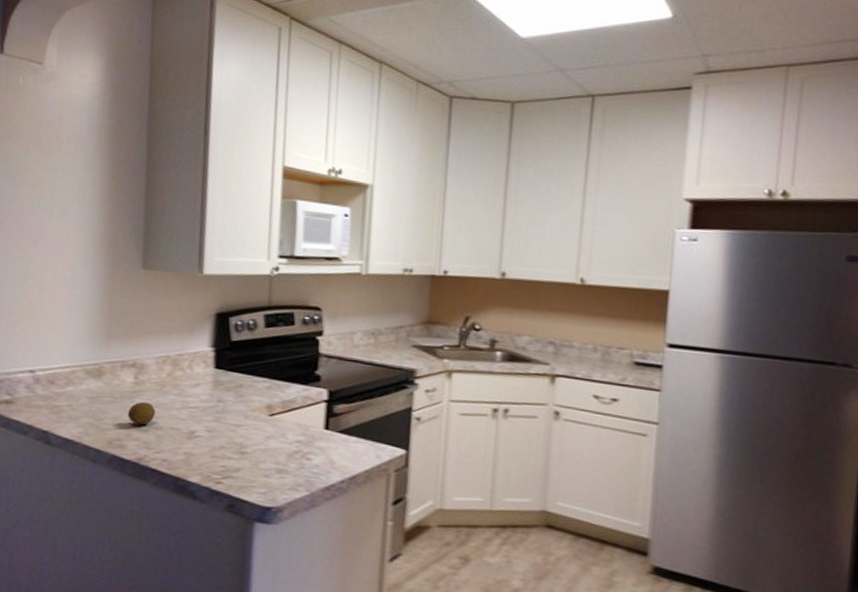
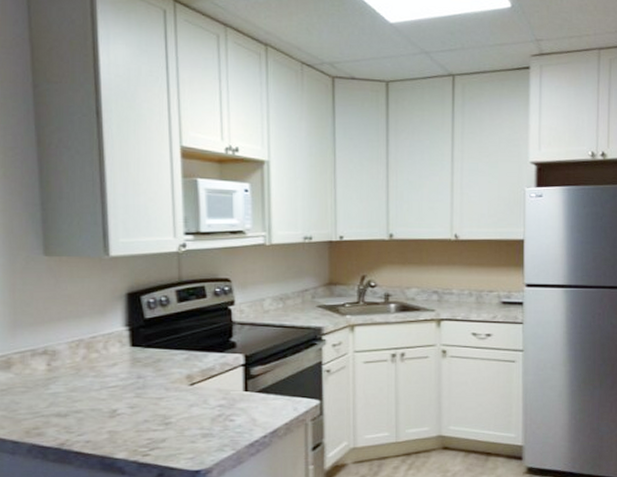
fruit: present [128,401,156,426] -> none [44,387,74,411]

